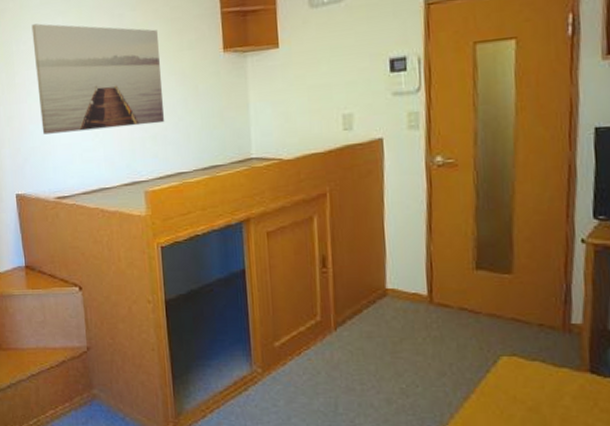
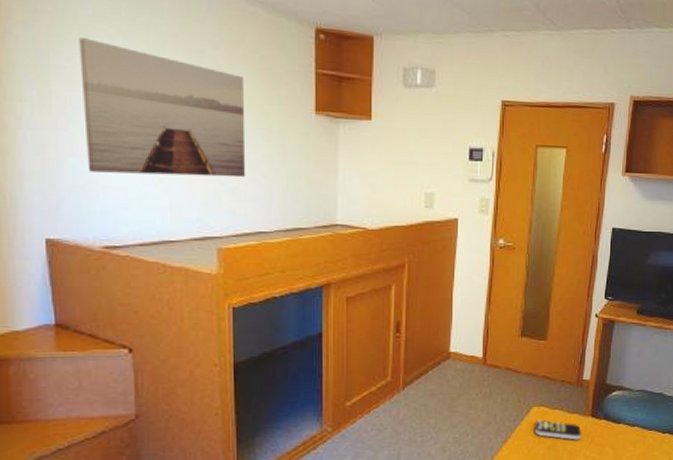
remote control: none [504,373,577,402] -> present [534,419,581,440]

